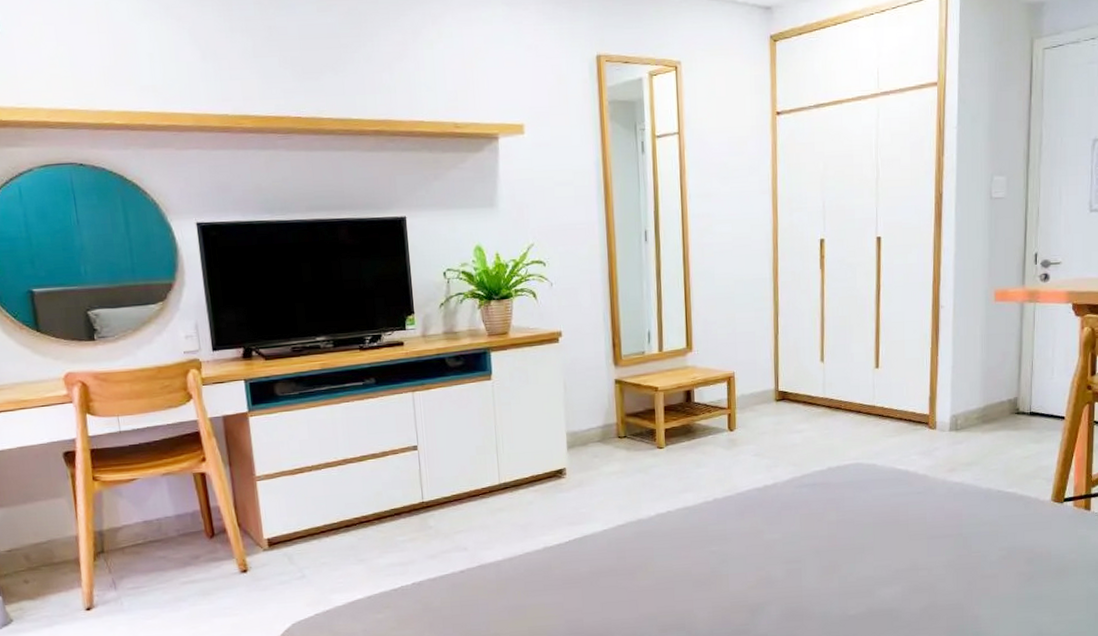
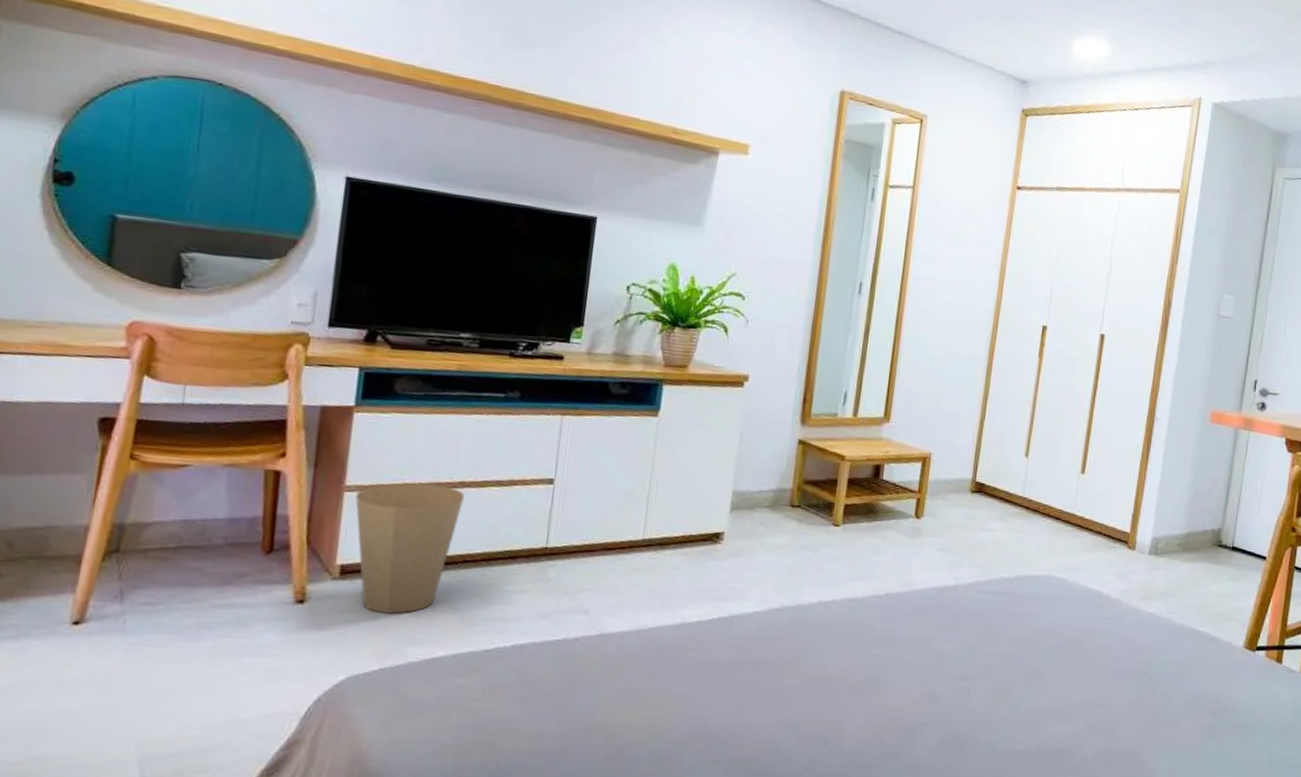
trash can: none [266,464,350,572] -> present [355,482,465,614]

